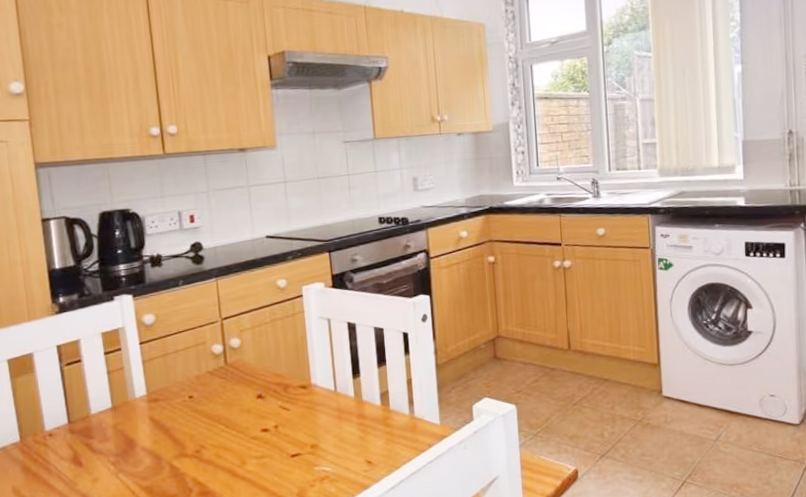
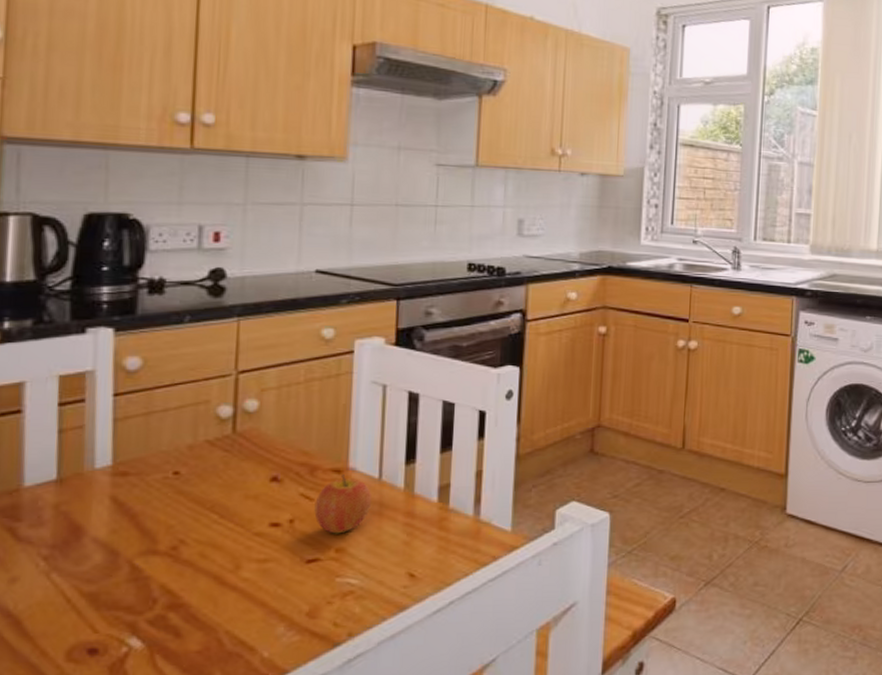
apple: none [291,389,332,435] -> present [314,474,371,534]

